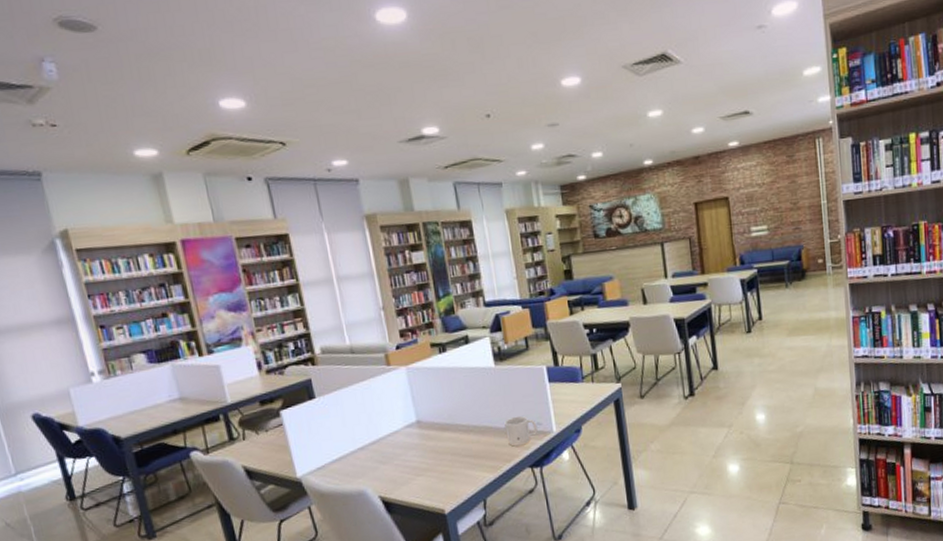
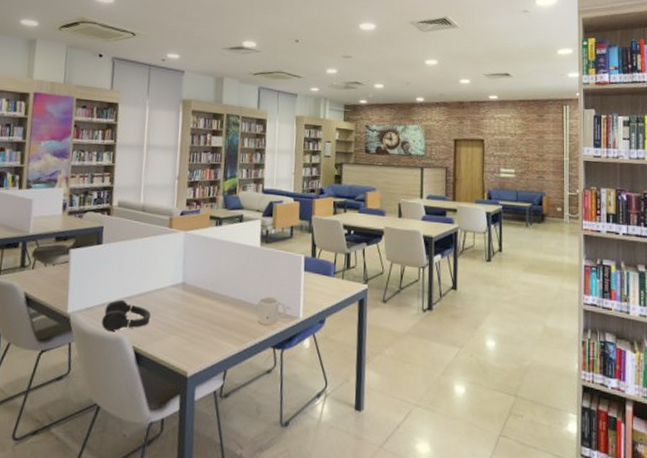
headphones: none [337,451,391,487] -> present [102,299,151,332]

